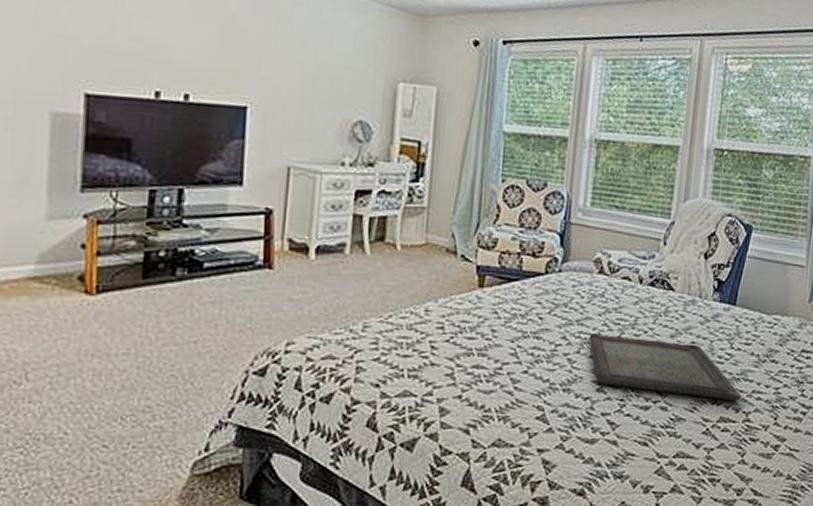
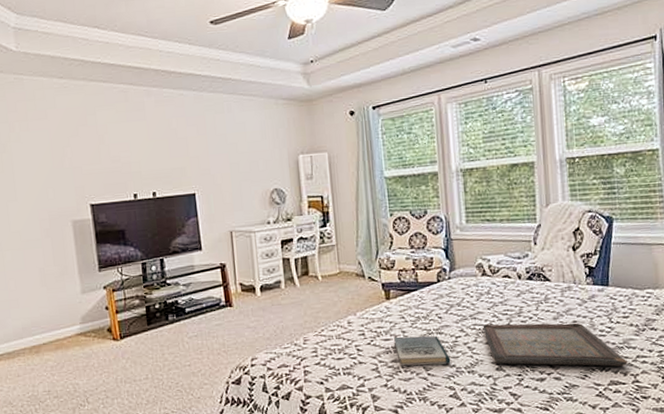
book: none [478,336,545,377] -> present [393,336,451,366]

